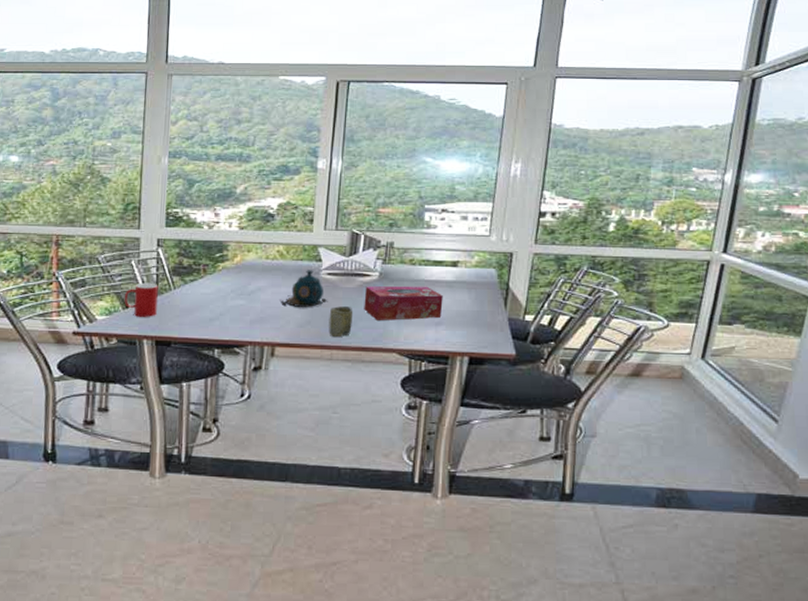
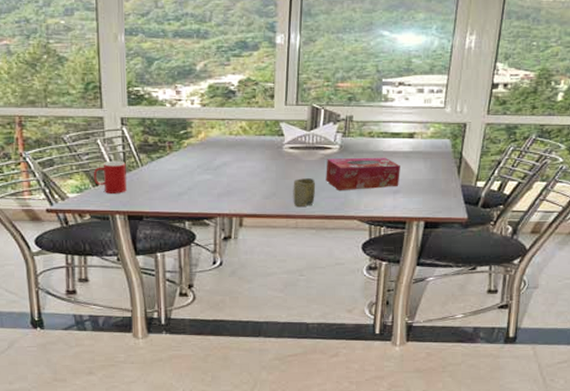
teapot: present [280,270,328,308] -> none [245,144,291,181]

